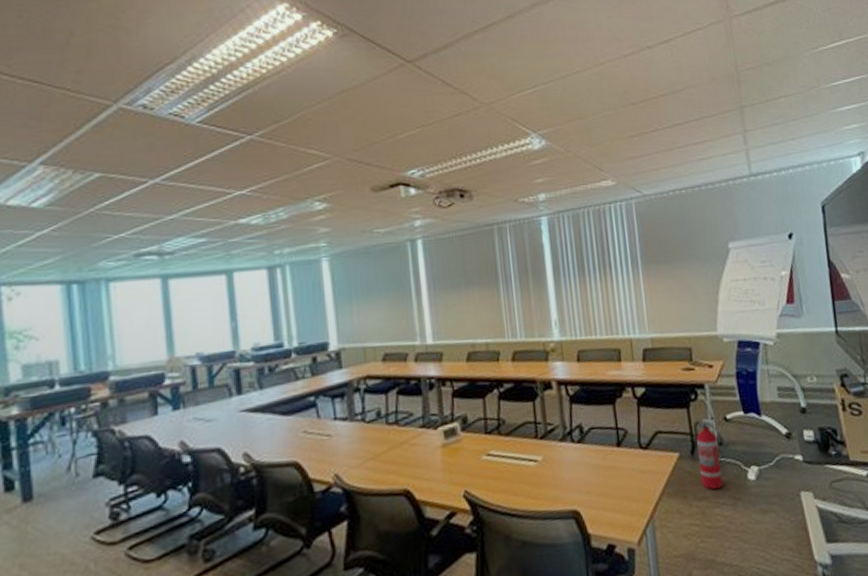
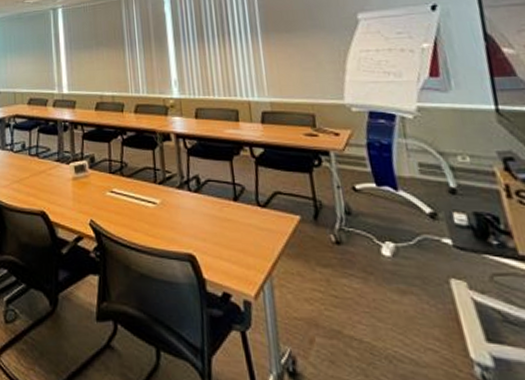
fire extinguisher: present [693,418,723,490] -> none [316,186,352,259]

